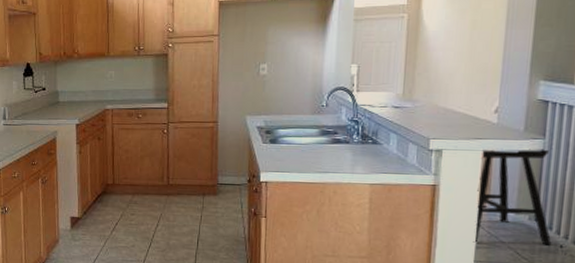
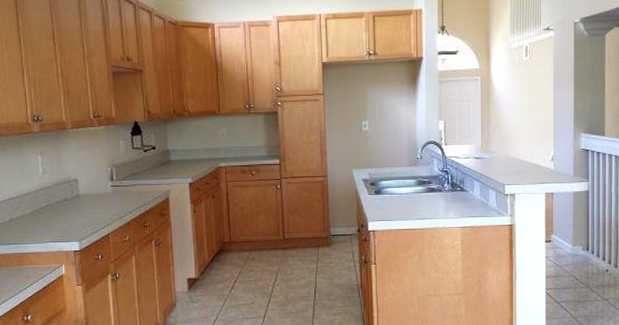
stool: present [473,149,552,246] -> none [543,190,600,273]

